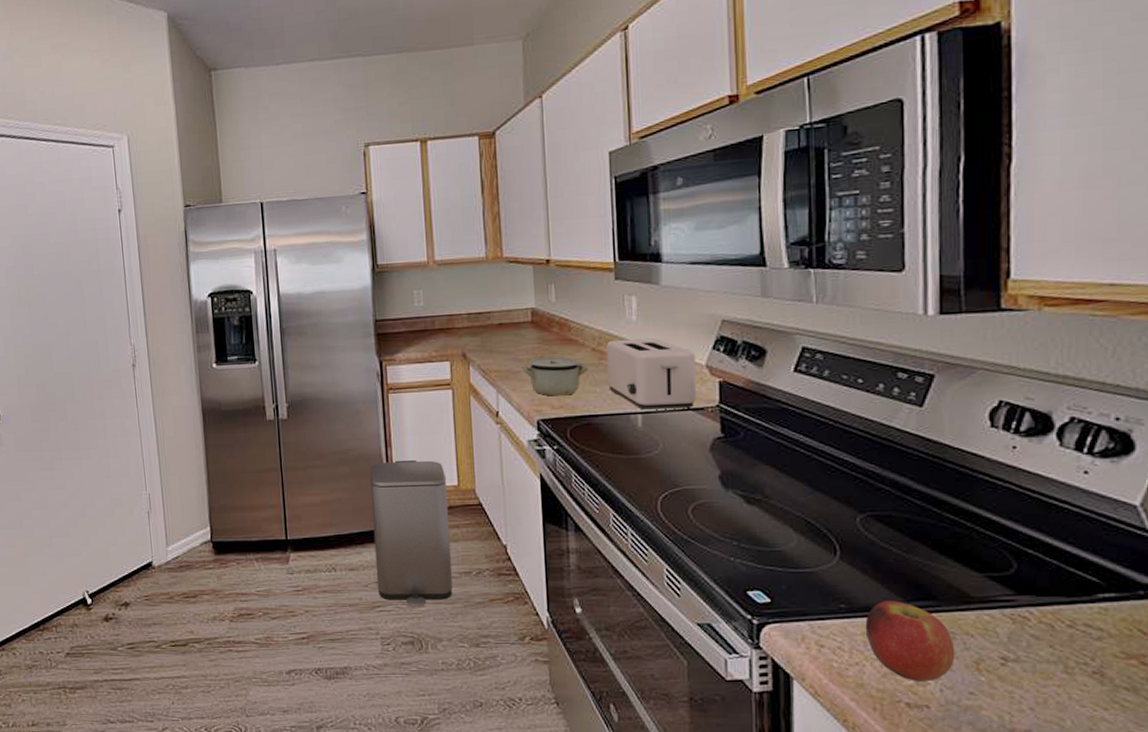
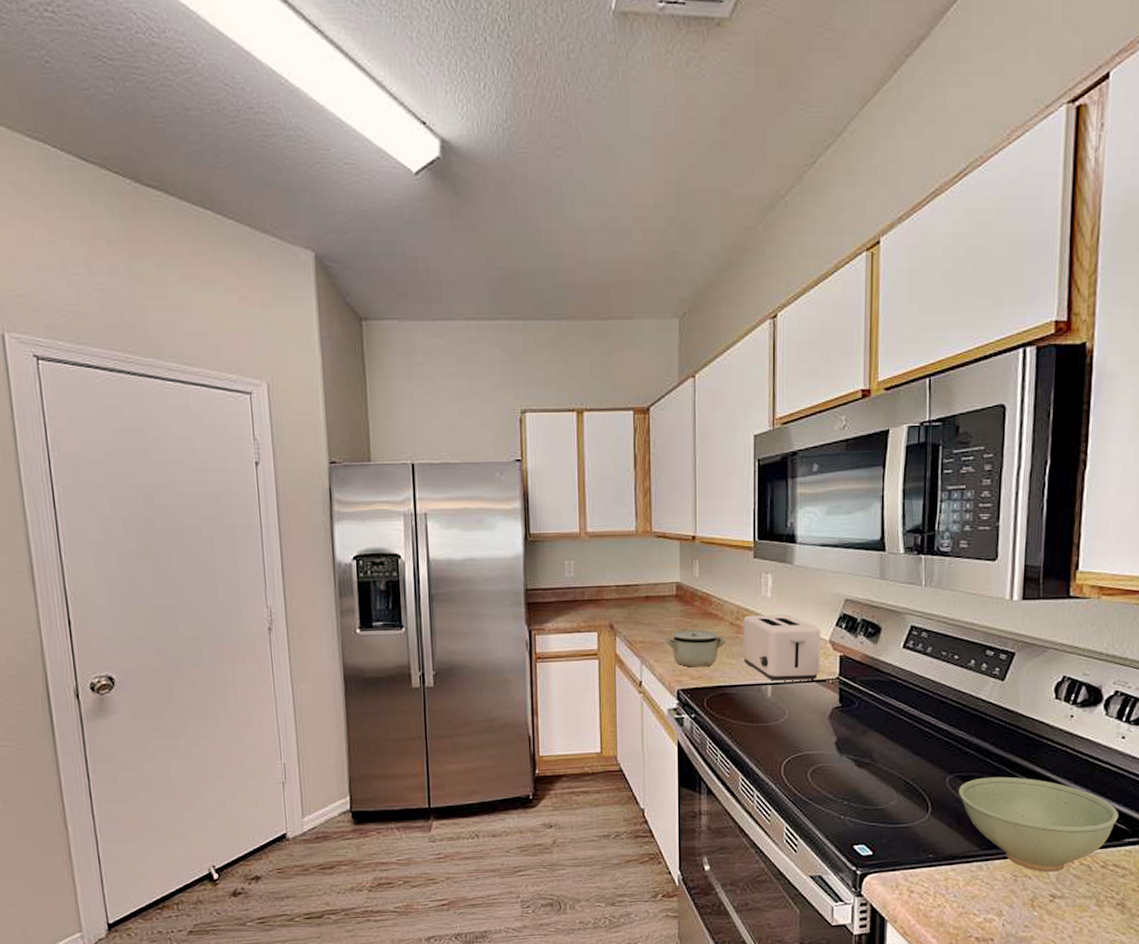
pedal bin: present [369,459,453,606] -> none [515,727,592,870]
fruit: present [865,601,955,682] -> none [947,850,1016,919]
bowl: none [872,516,1088,631] -> present [958,776,1119,872]

